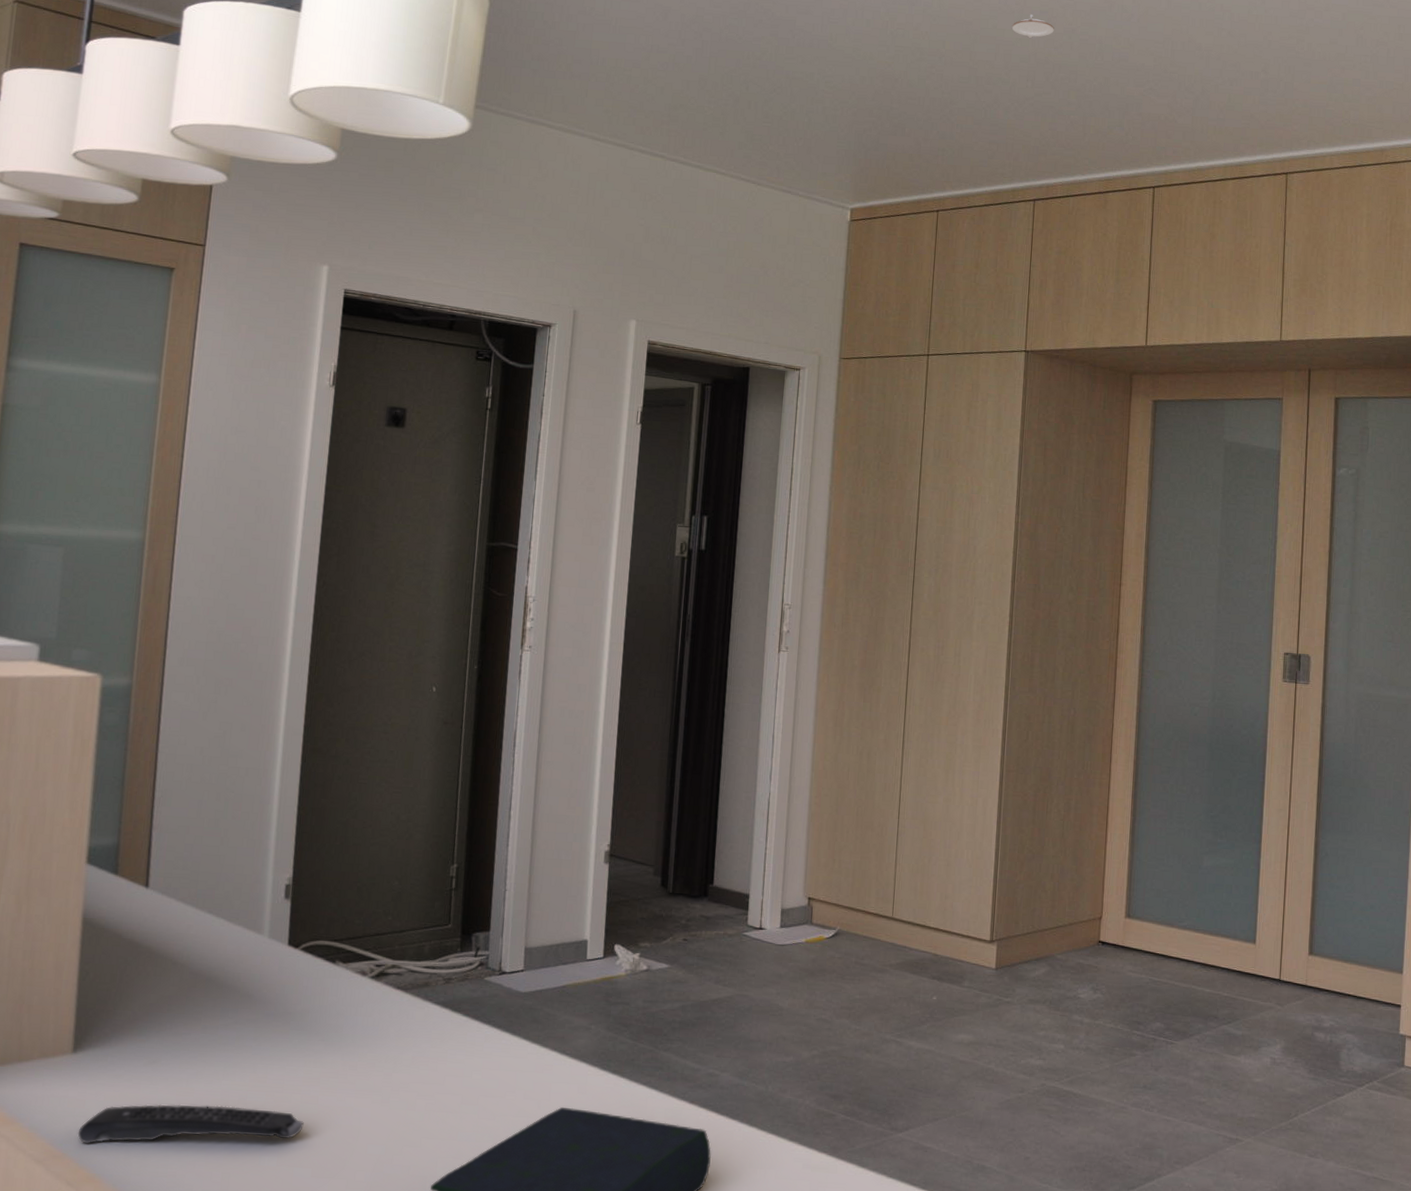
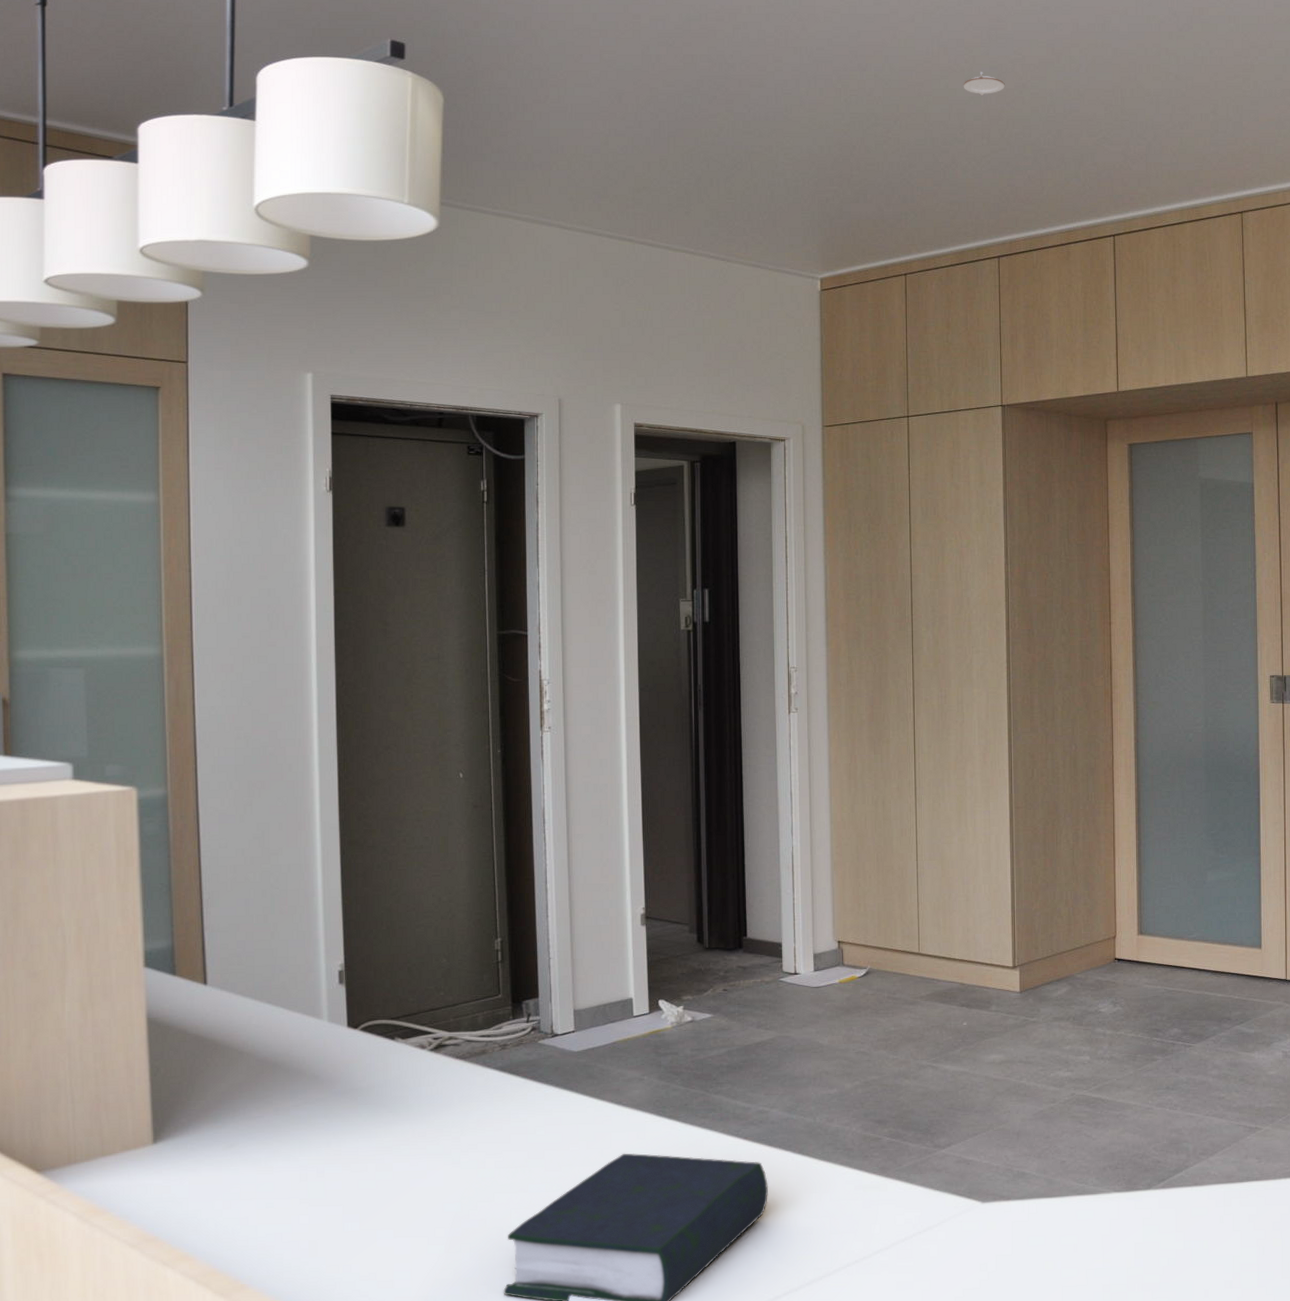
remote control: present [77,1104,304,1144] -> none [167,1180,381,1226]

